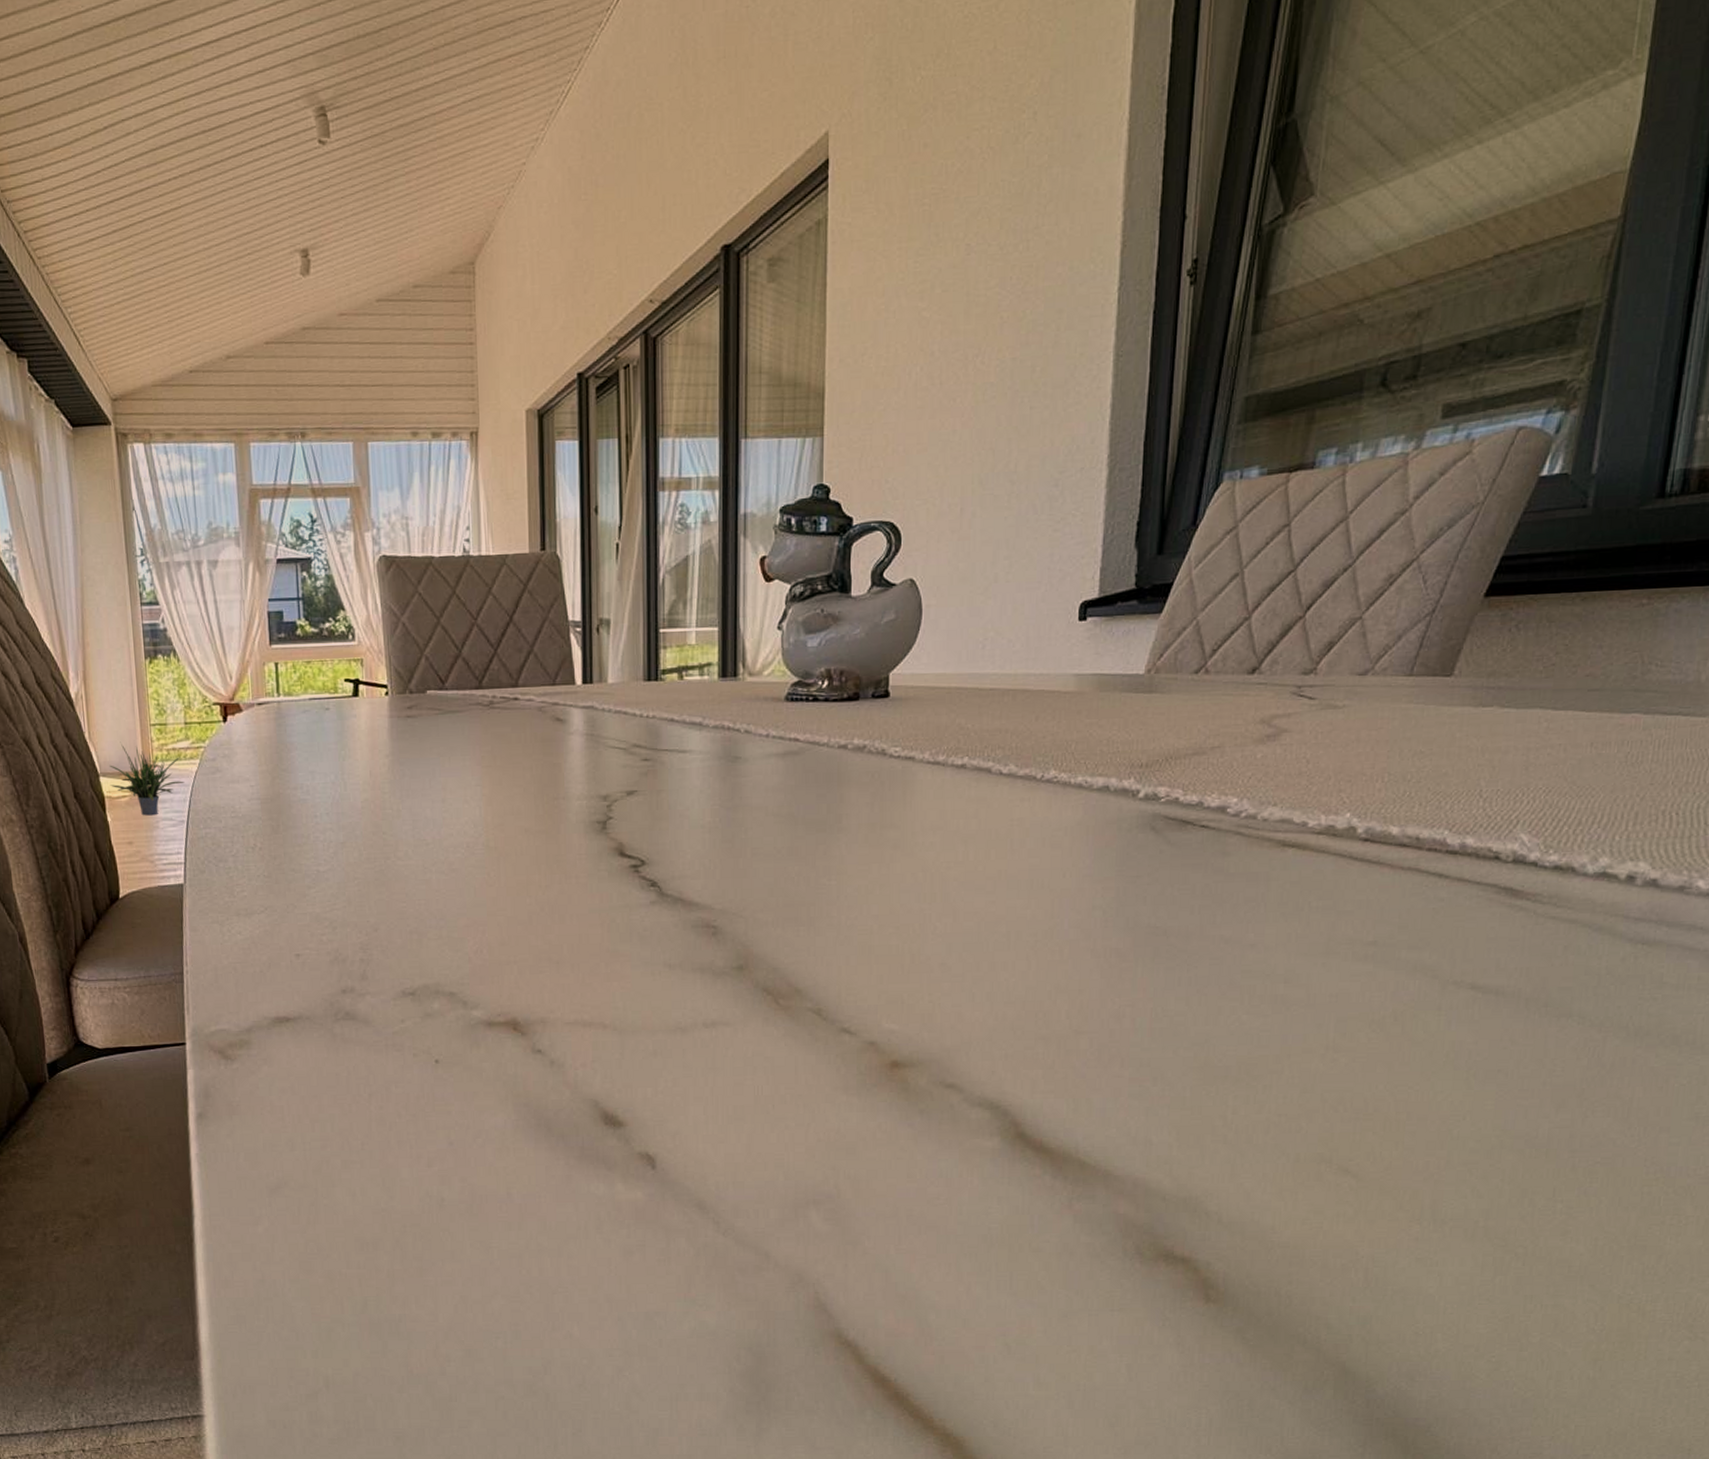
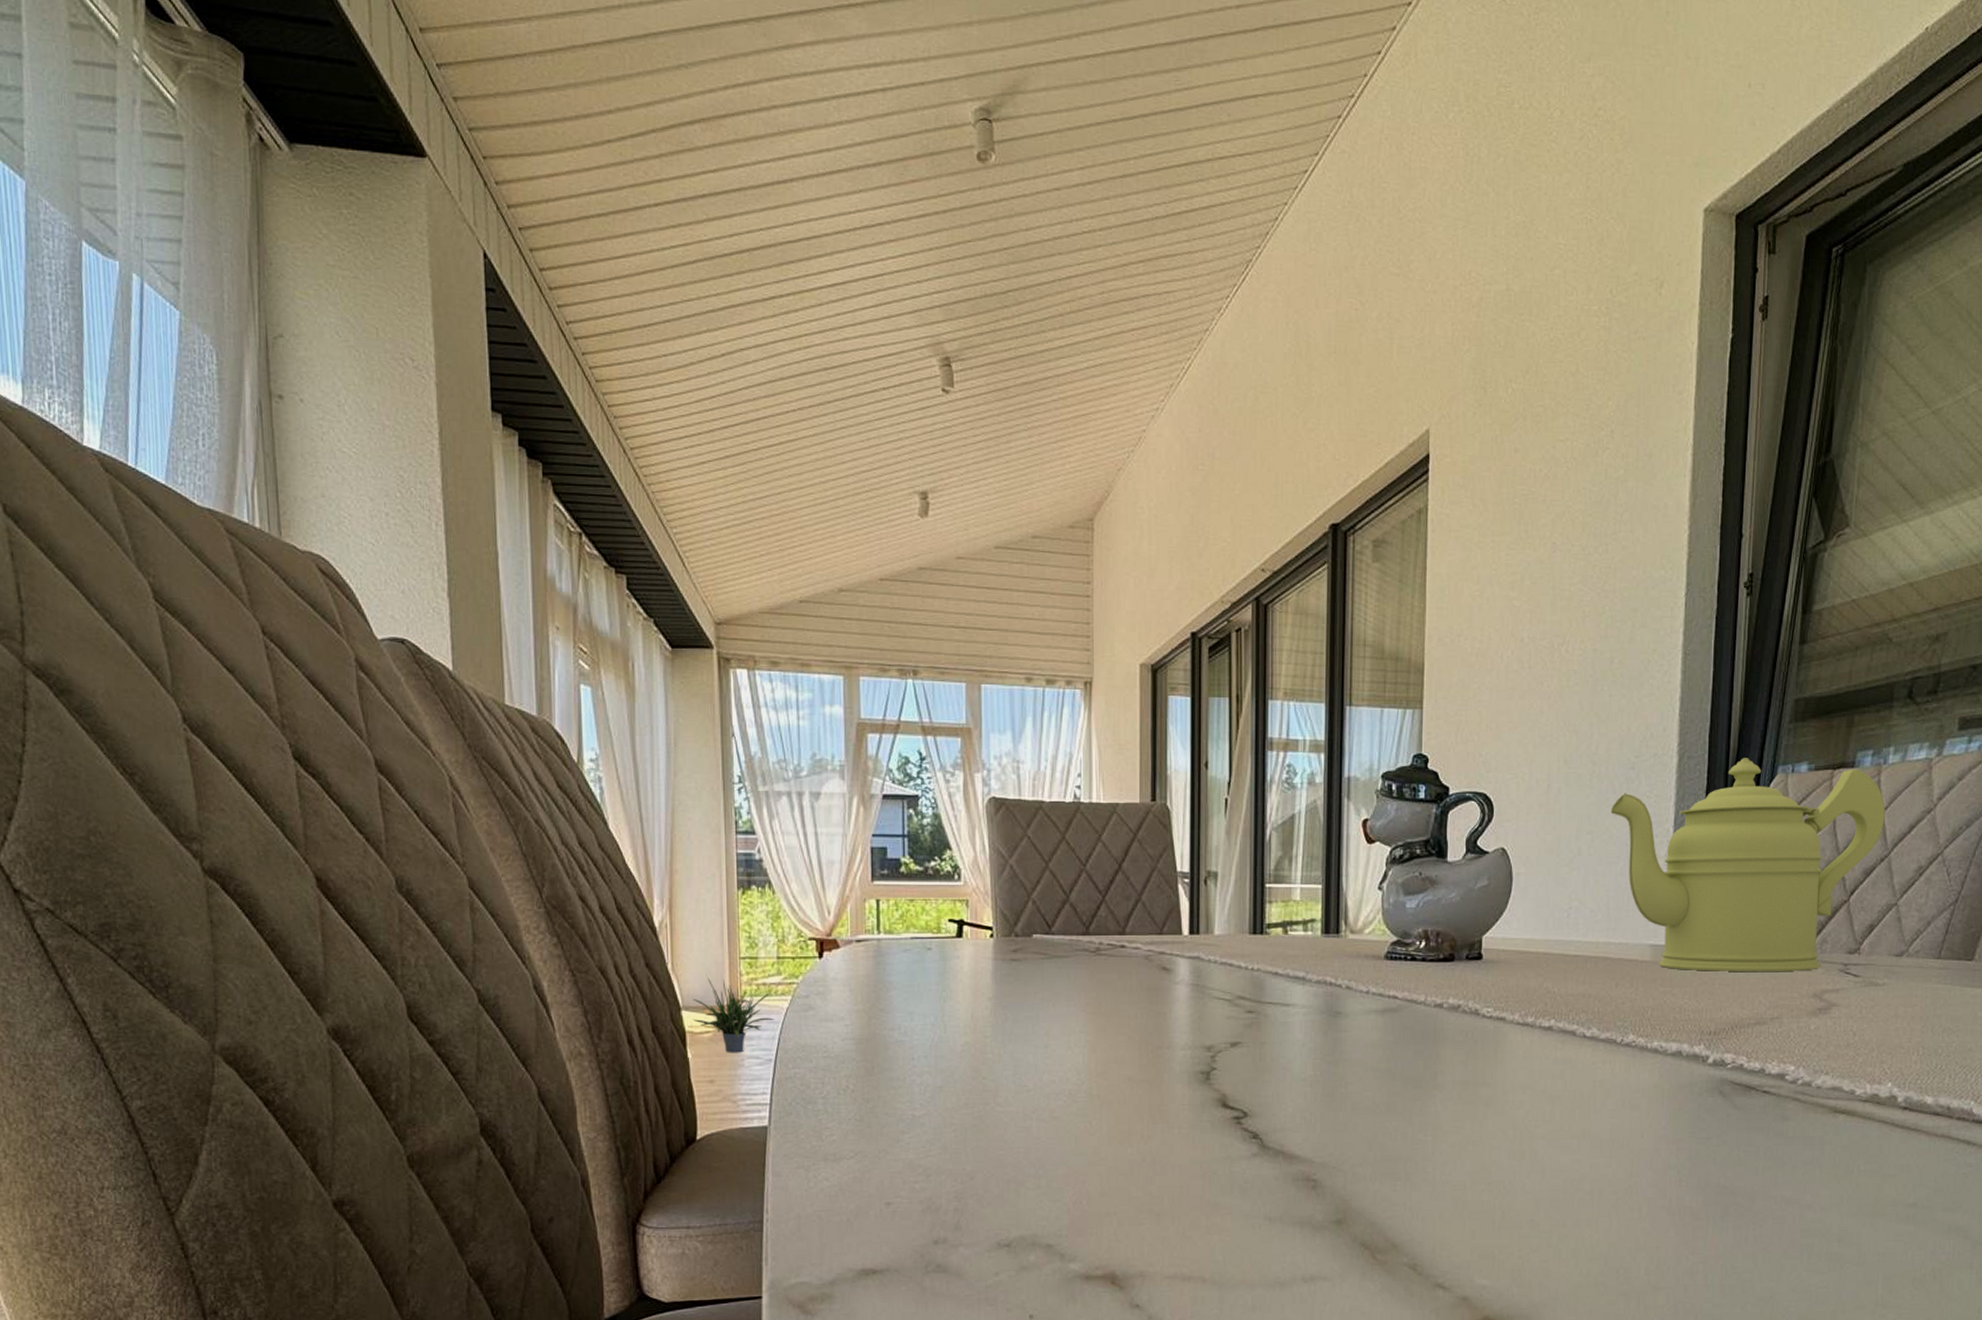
coffeepot: none [1031,466,1350,700] -> present [1610,758,1885,971]

